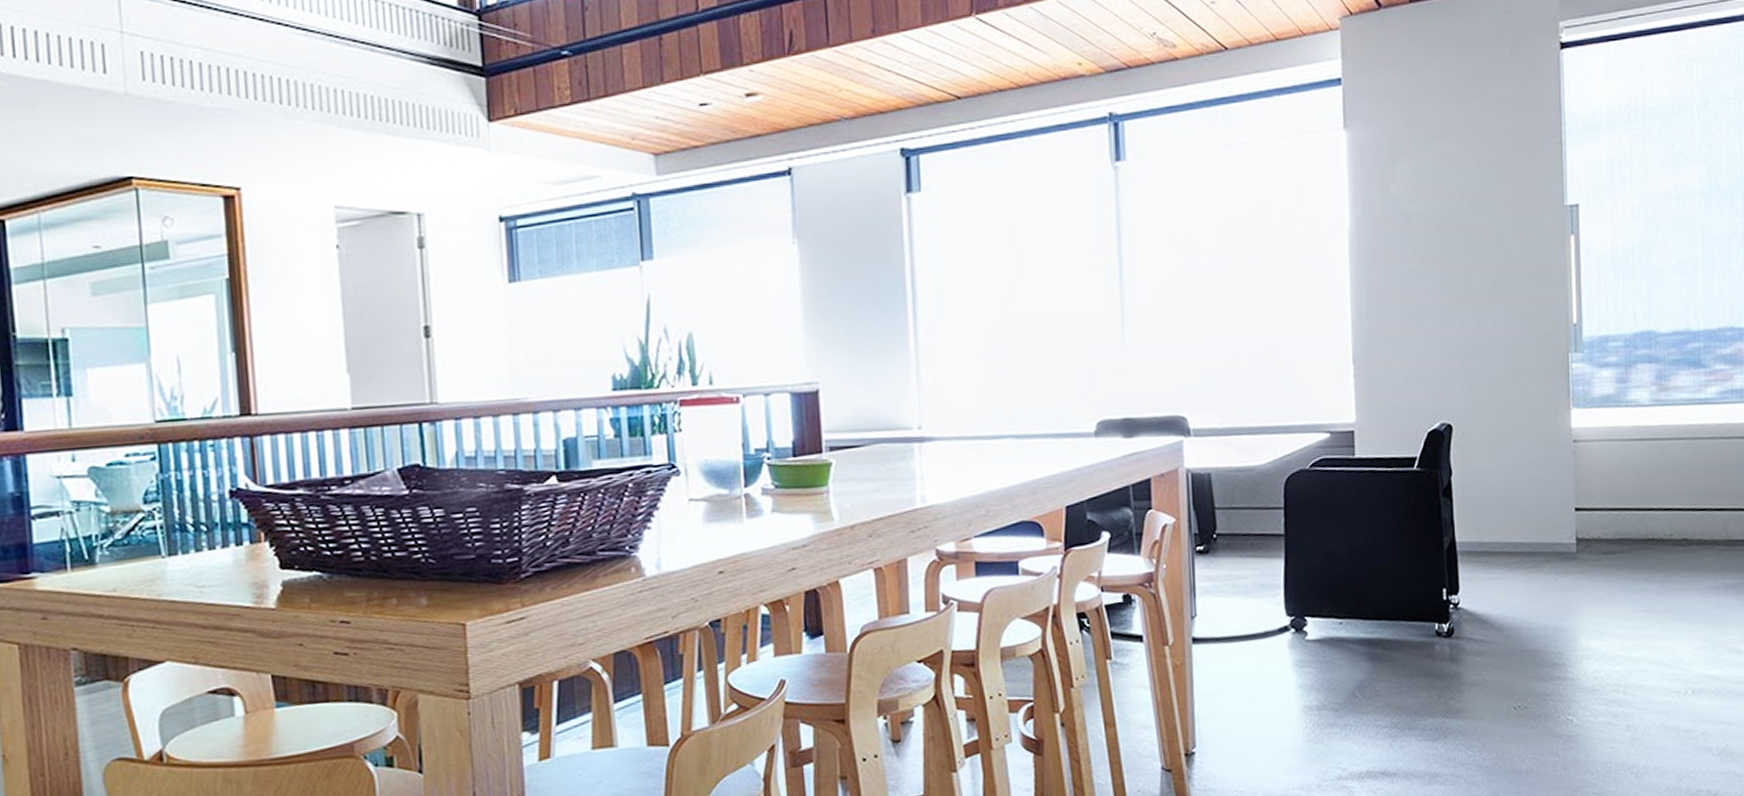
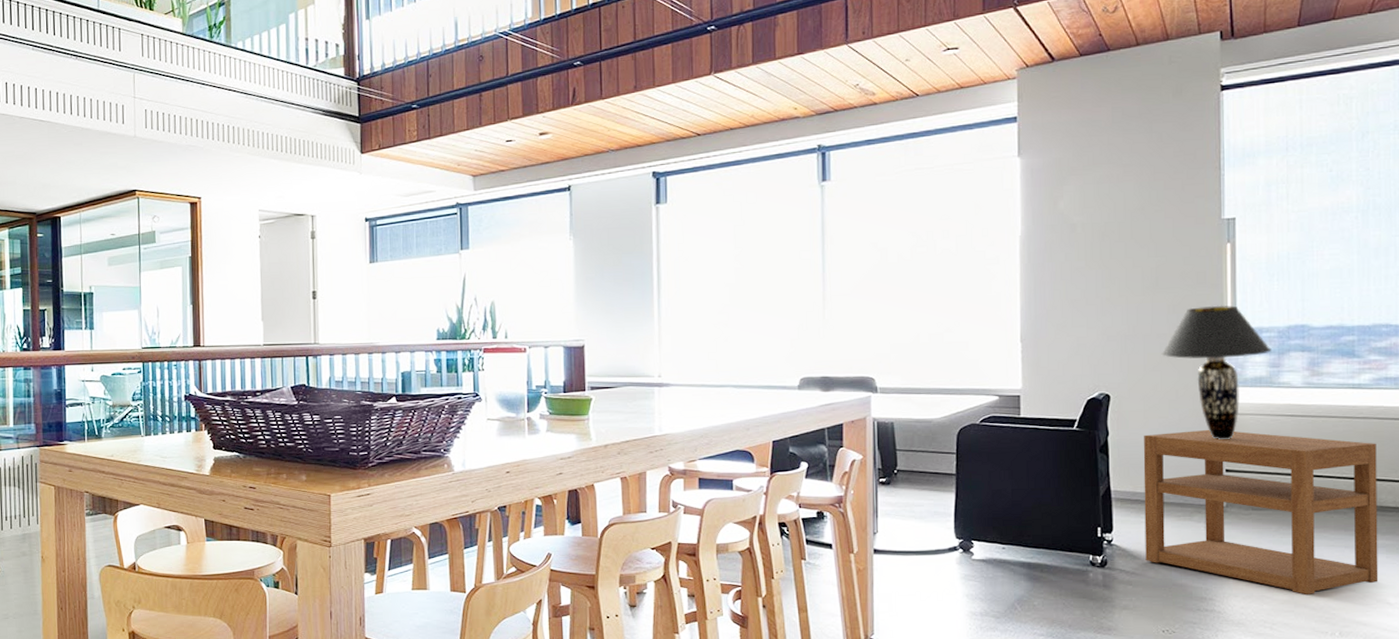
nightstand: none [1489,460,1729,651] -> present [1143,429,1379,596]
table lamp: none [1505,310,1619,473] -> present [1161,305,1272,439]

